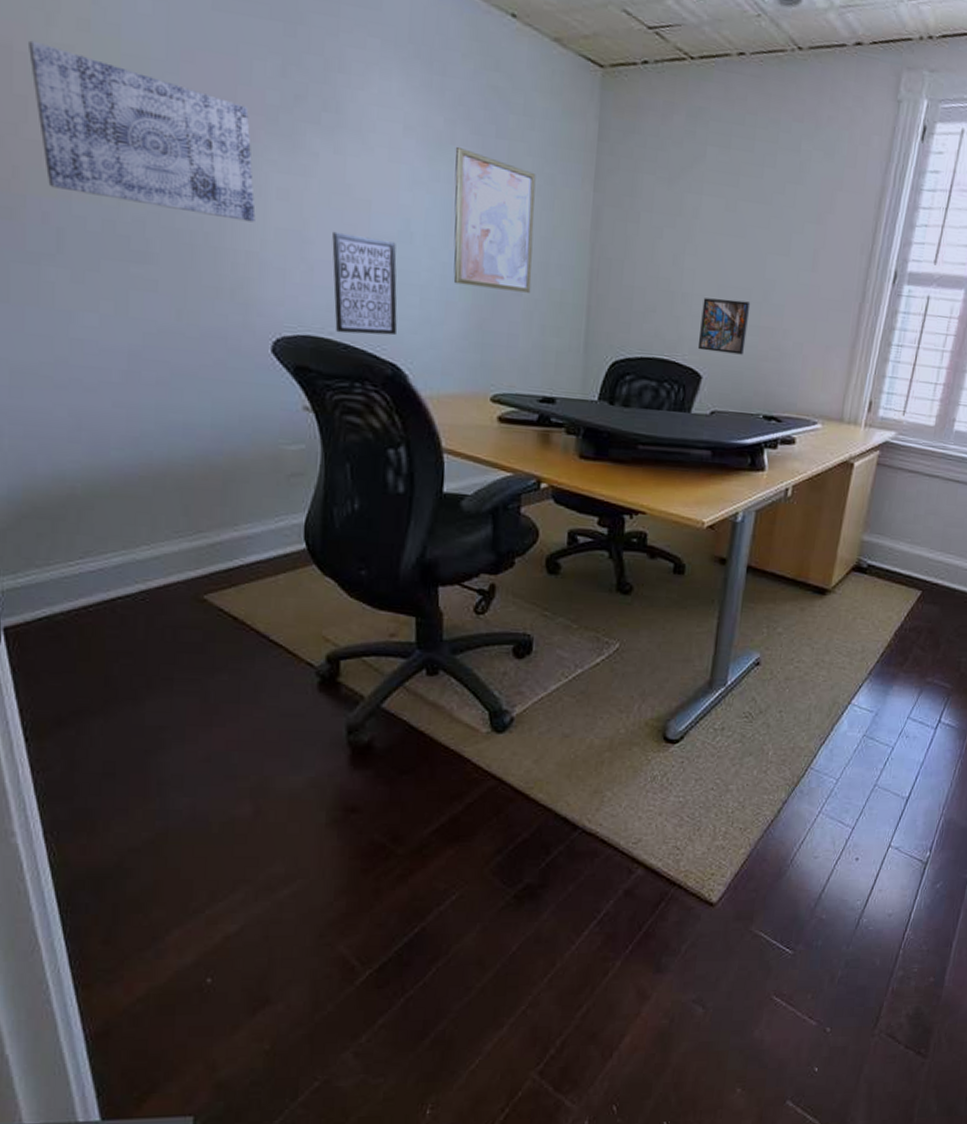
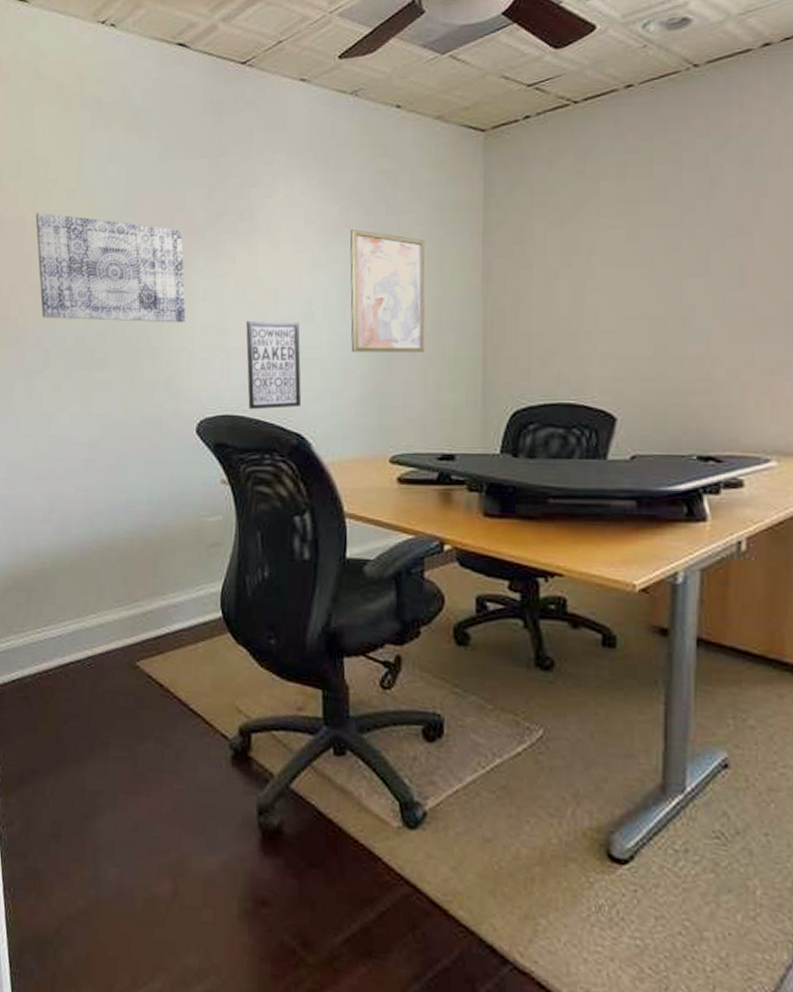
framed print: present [697,298,751,355] -> none [608,331,668,390]

